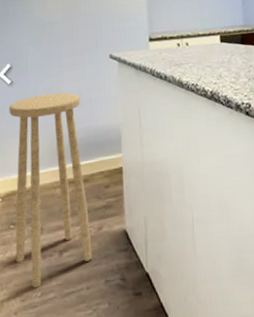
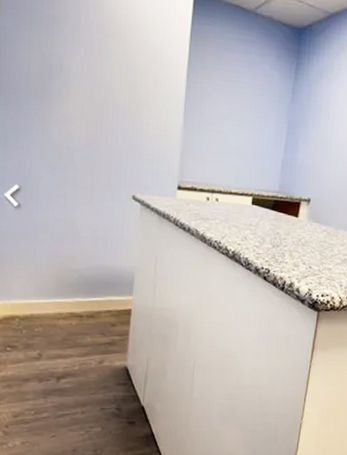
stool: present [9,92,93,289] -> none [10,224,95,407]

